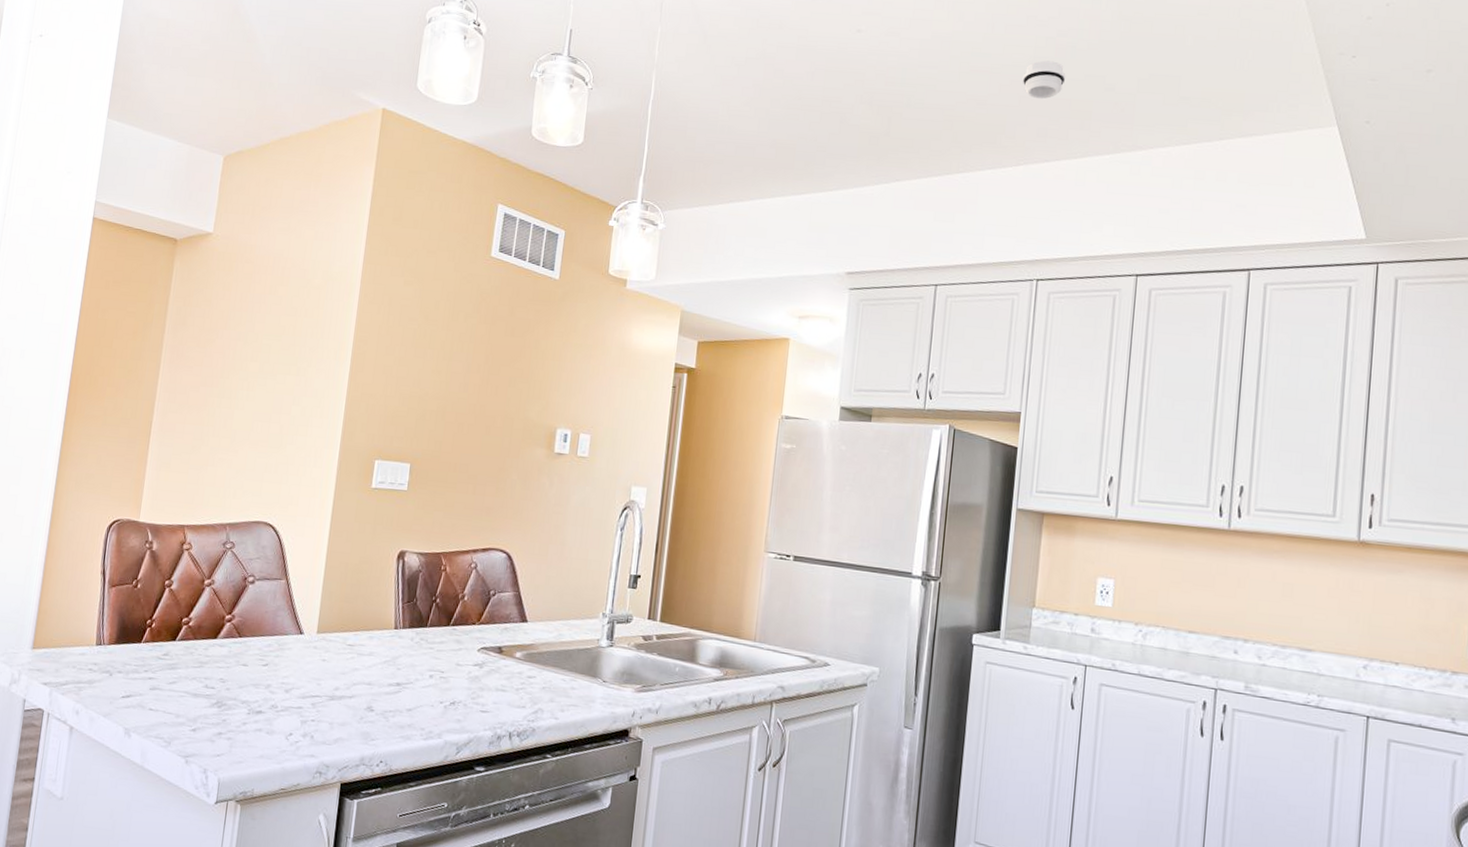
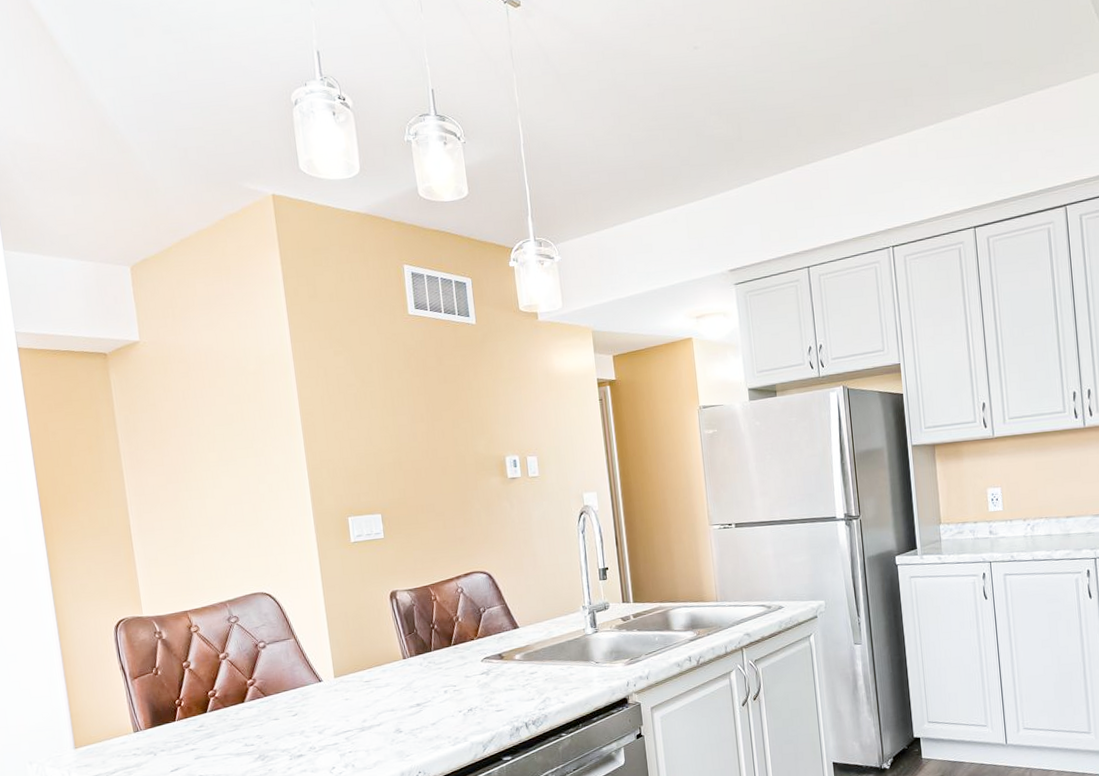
smoke detector: present [1022,60,1066,100] -> none [847,48,885,85]

